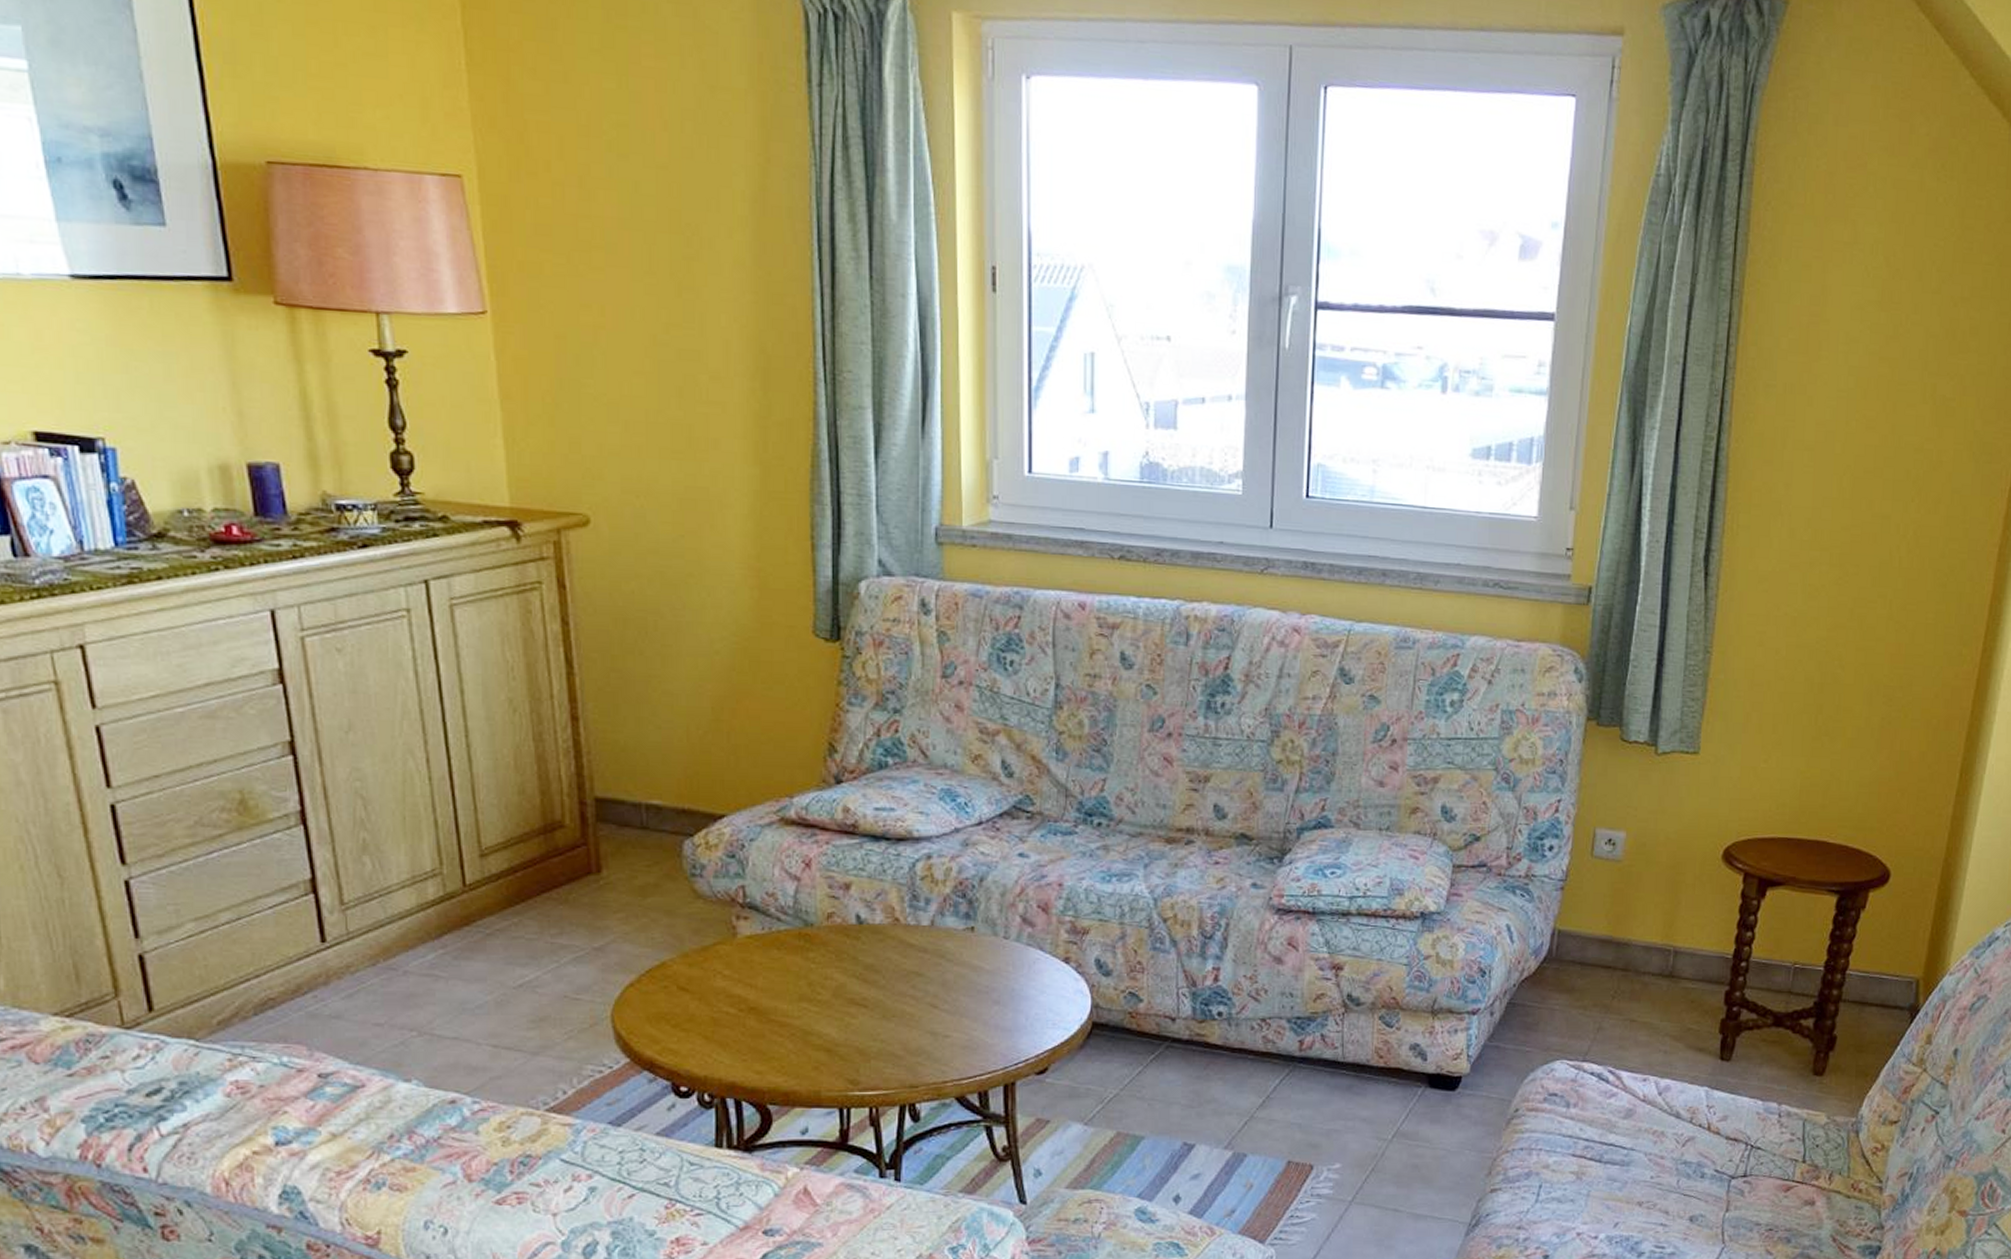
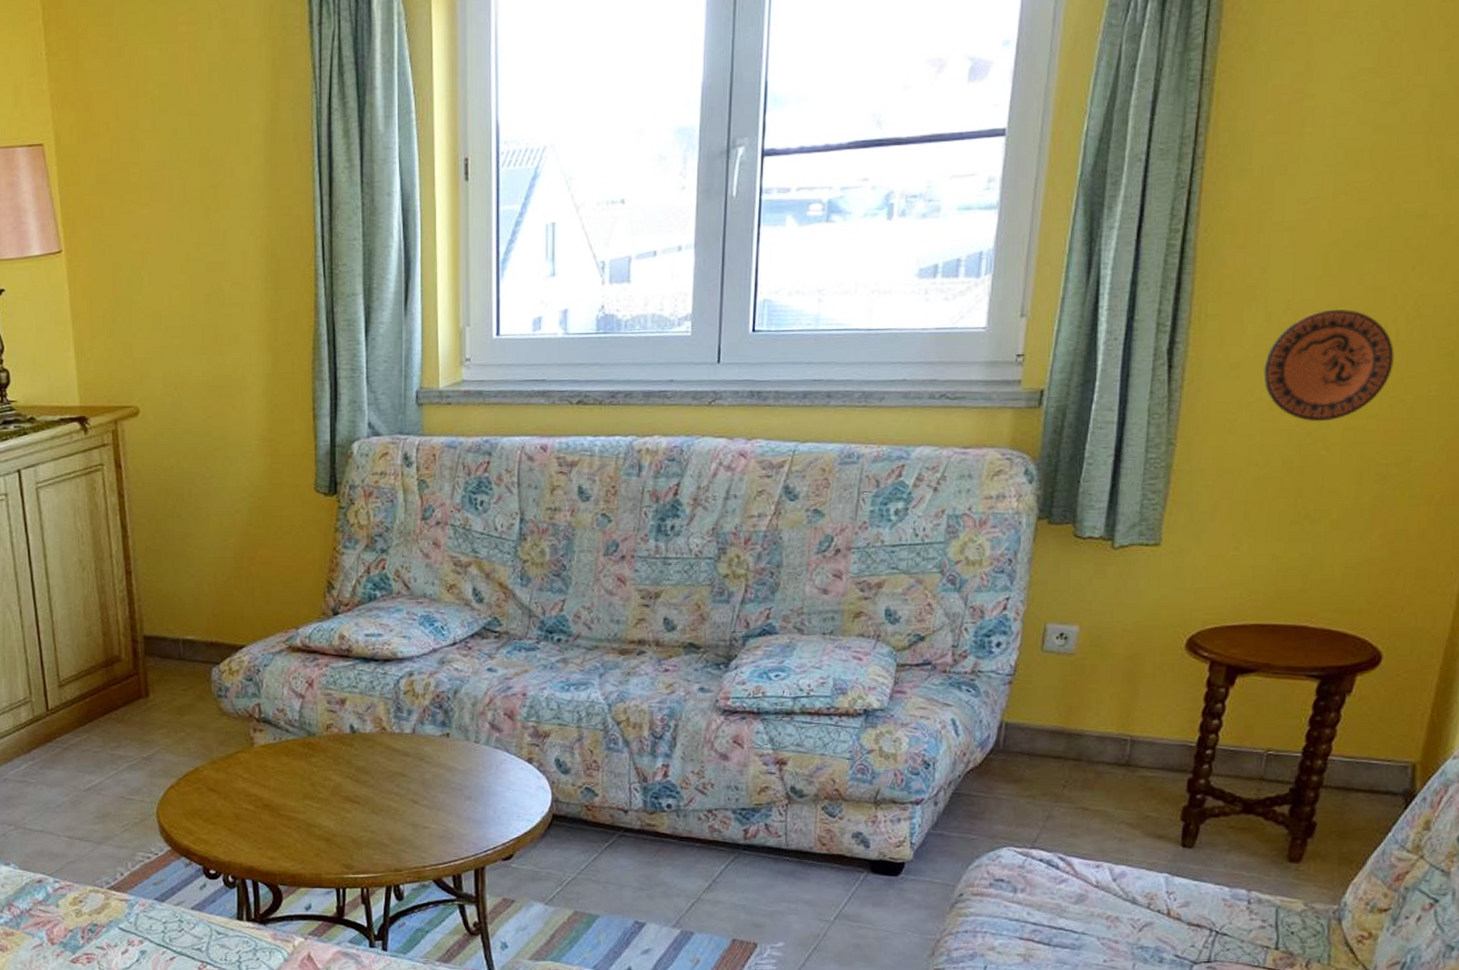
decorative plate: none [1788,532,1898,641] -> present [1263,309,1394,422]

